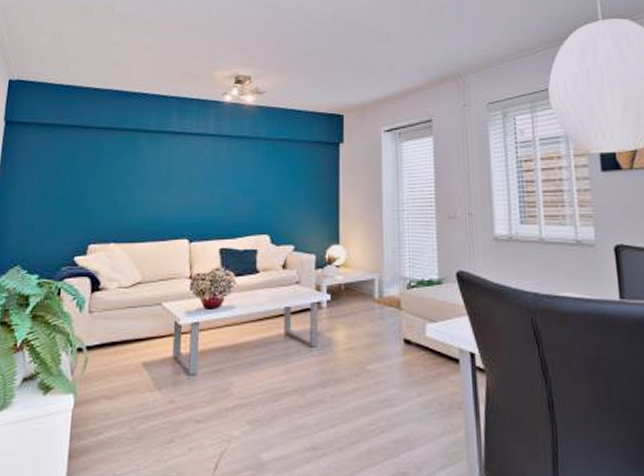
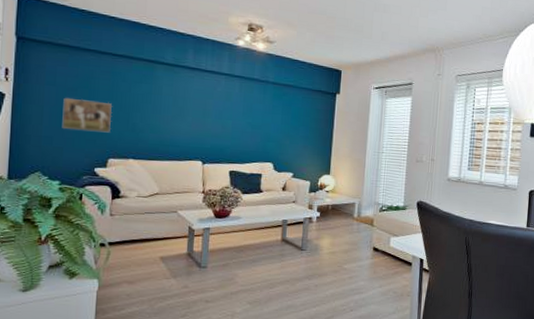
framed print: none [43,179,95,215] -> present [62,97,113,133]

